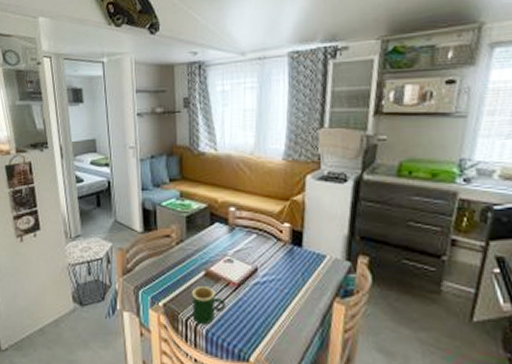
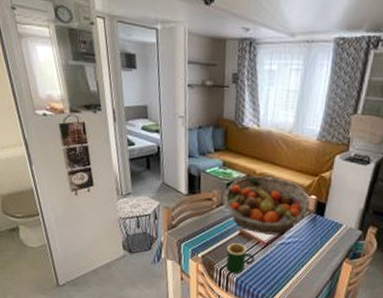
fruit basket: none [183,205,284,274] -> present [223,176,311,235]

